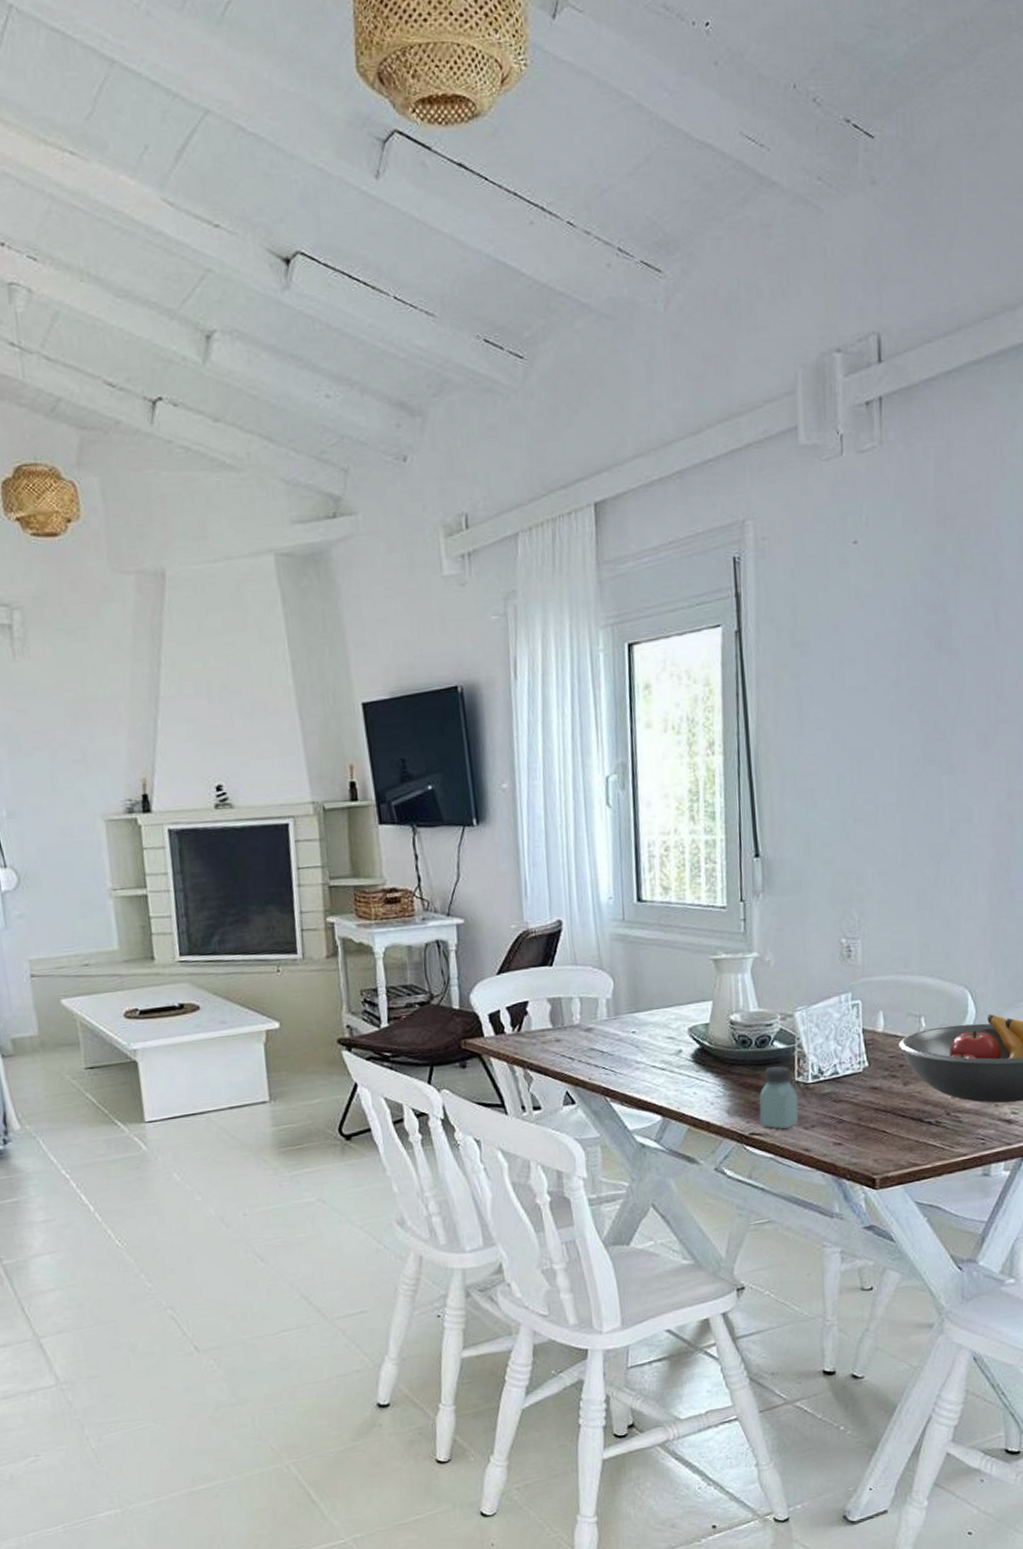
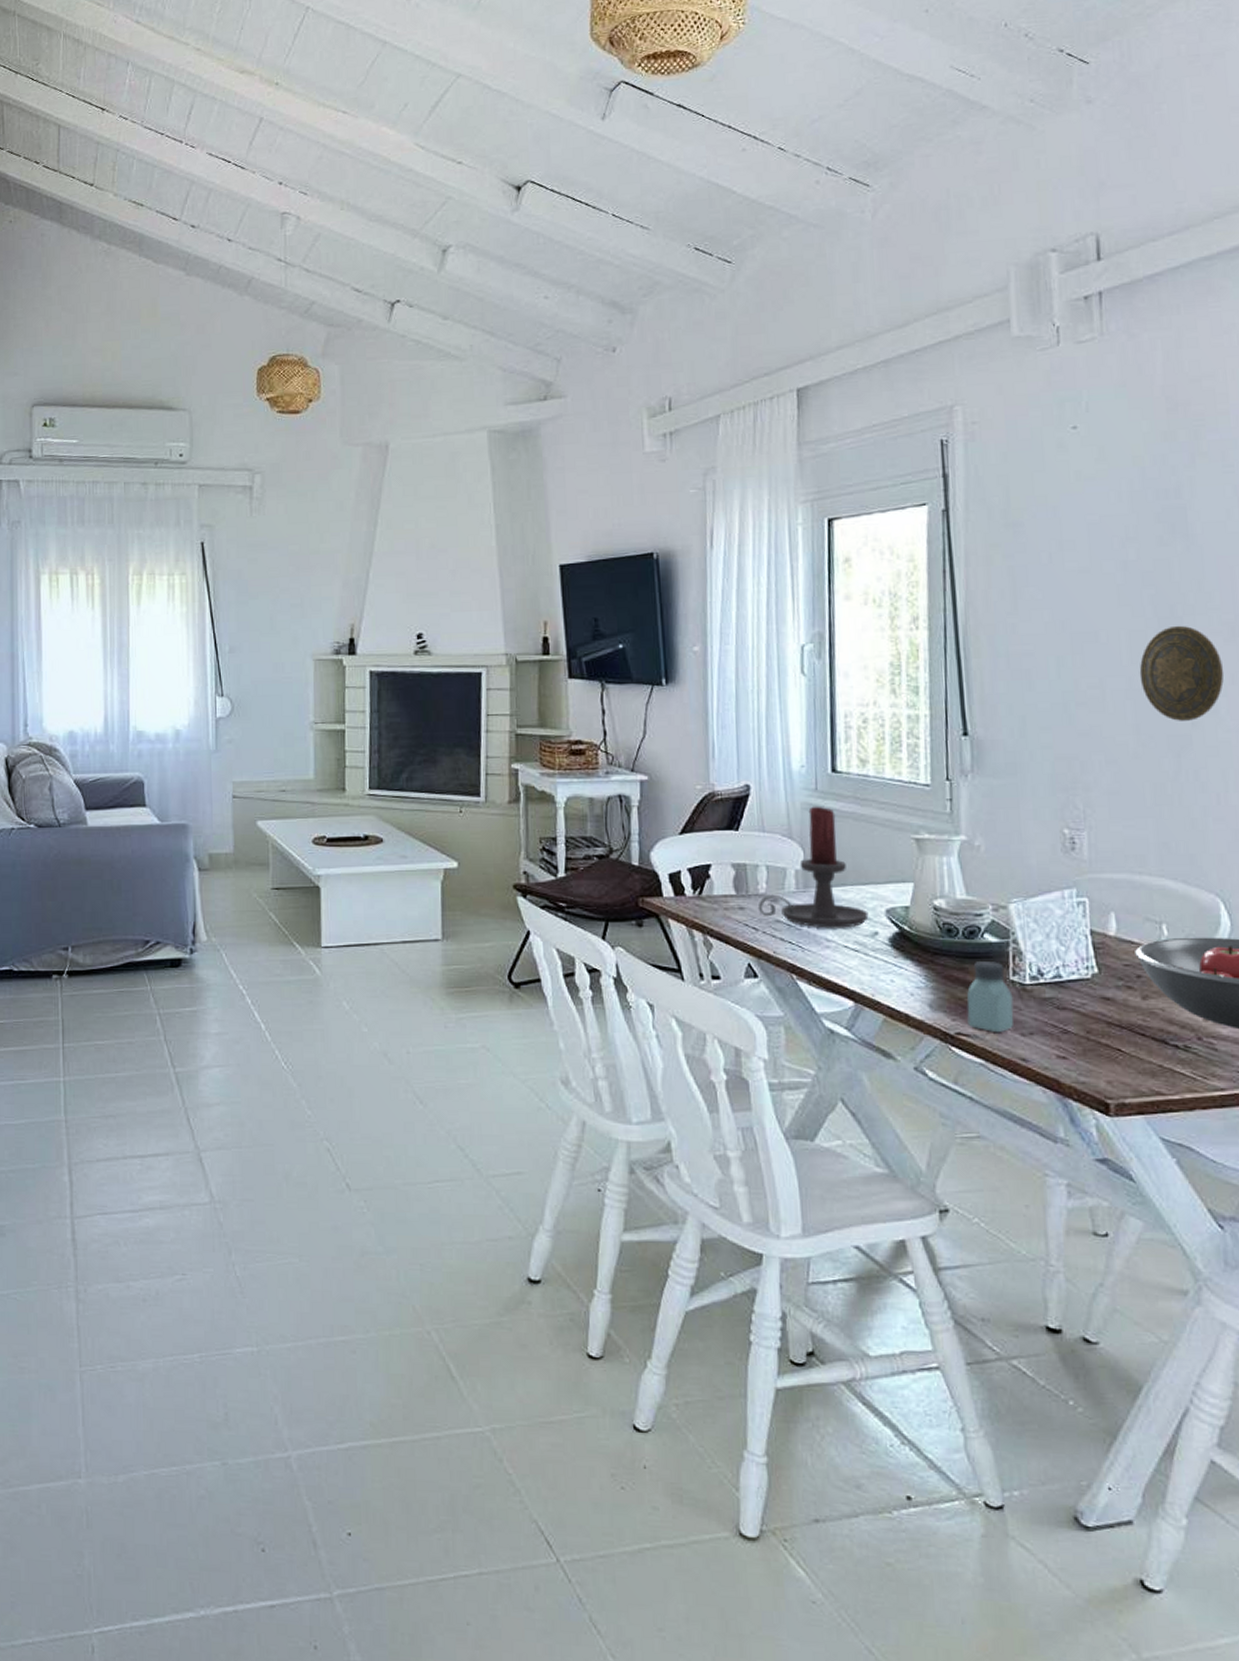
candle holder: none [573,935,673,1052] -> present [757,806,869,928]
decorative plate: none [907,738,978,831] -> present [1139,625,1225,721]

